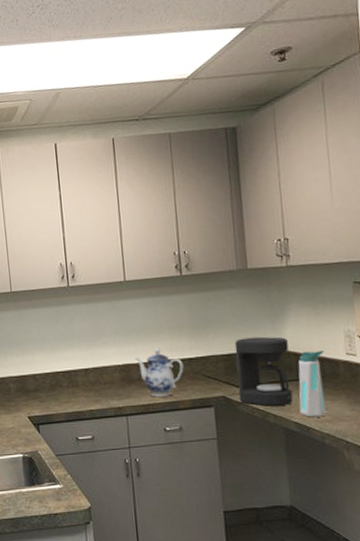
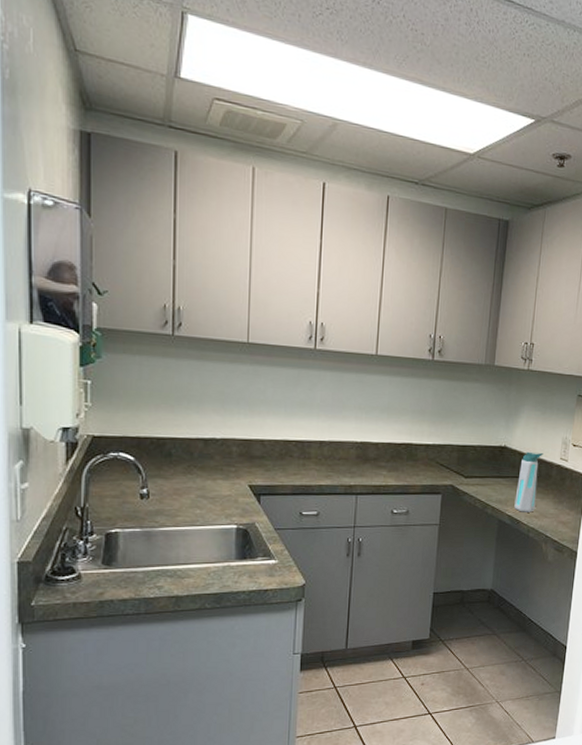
teapot: present [134,348,184,397] -> none [373,430,421,480]
coffee maker: present [234,336,293,407] -> none [465,431,516,499]

